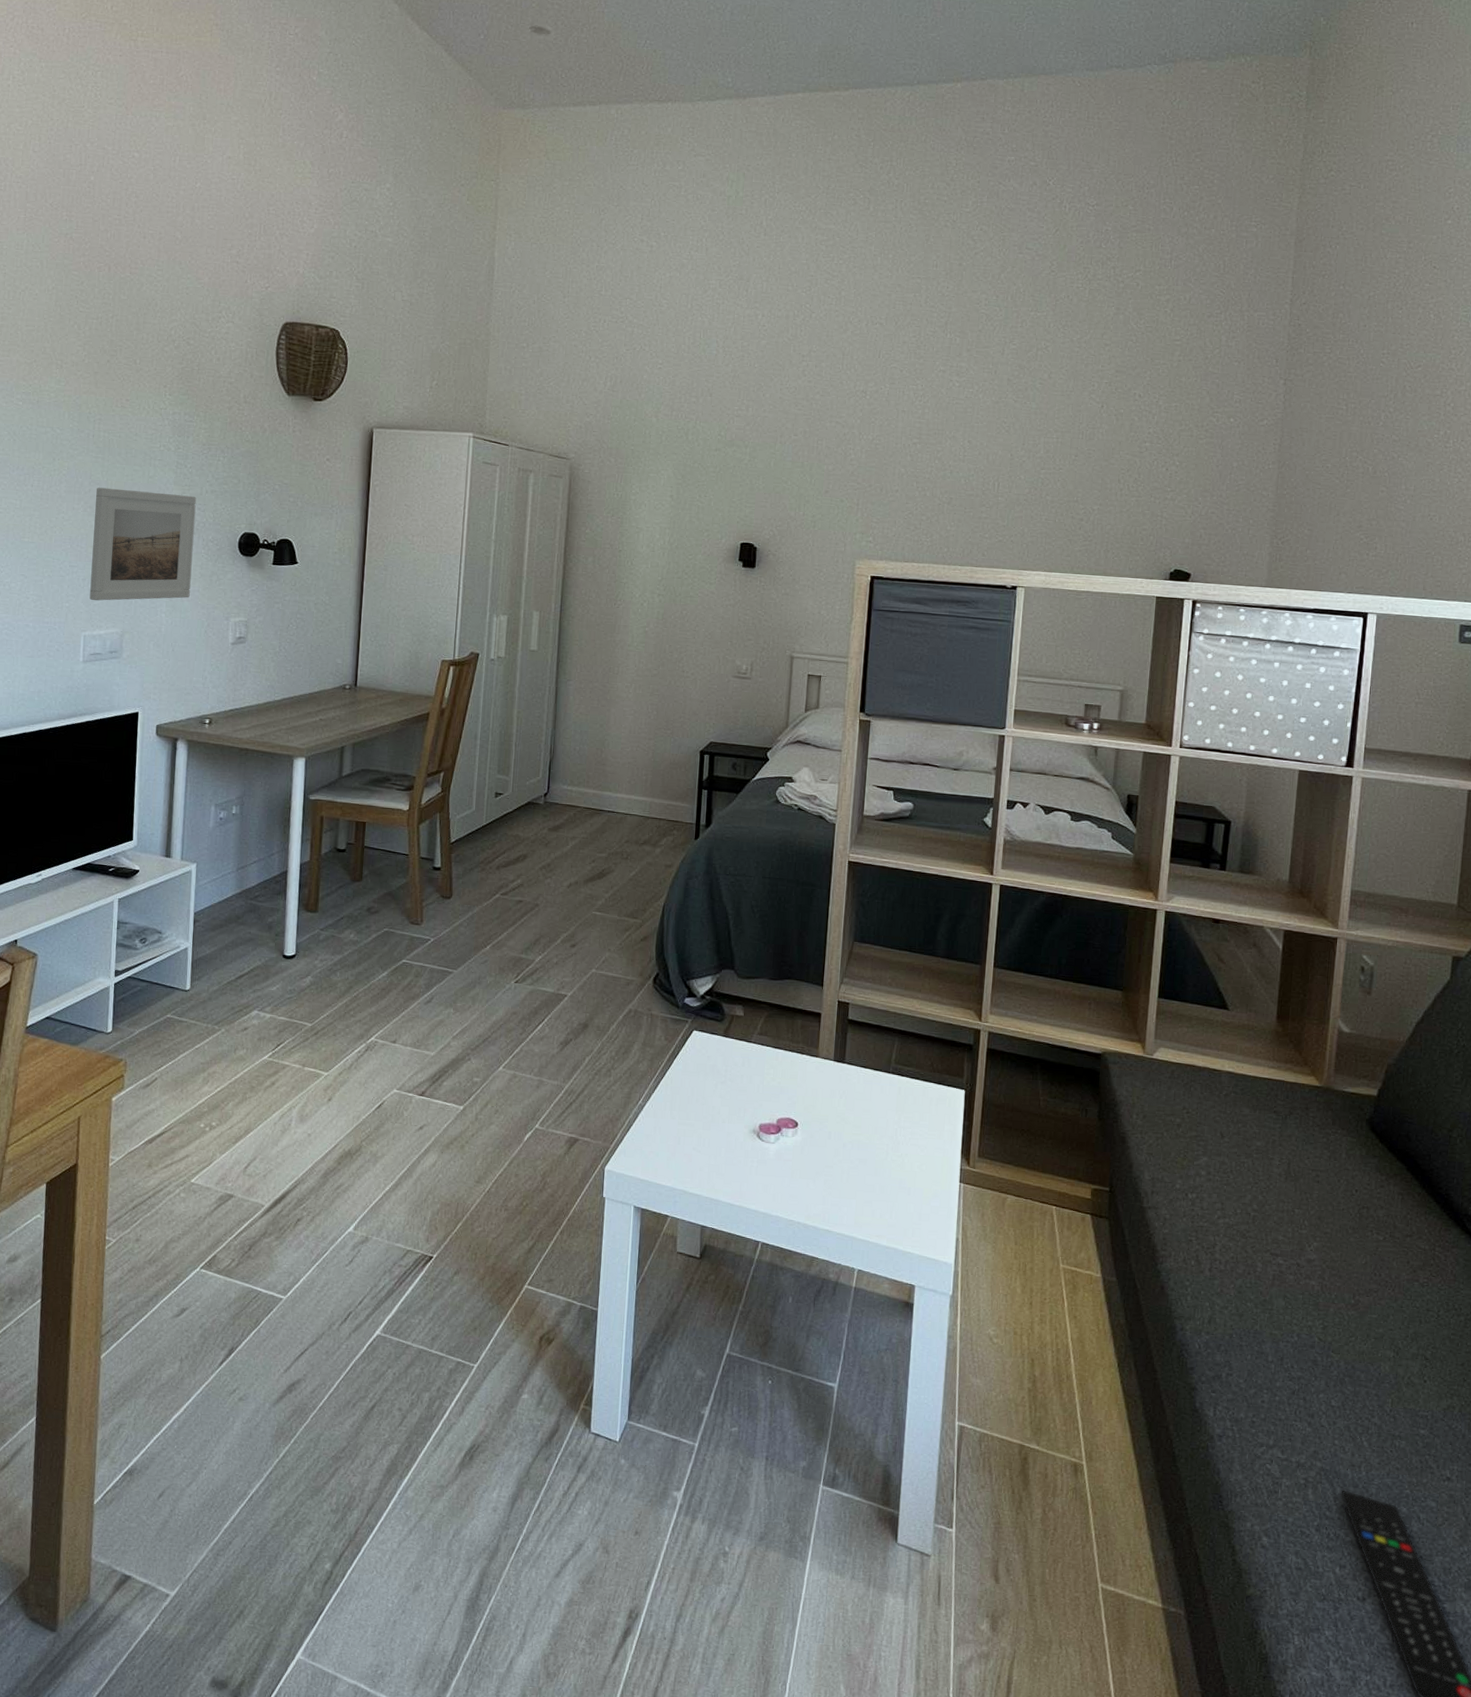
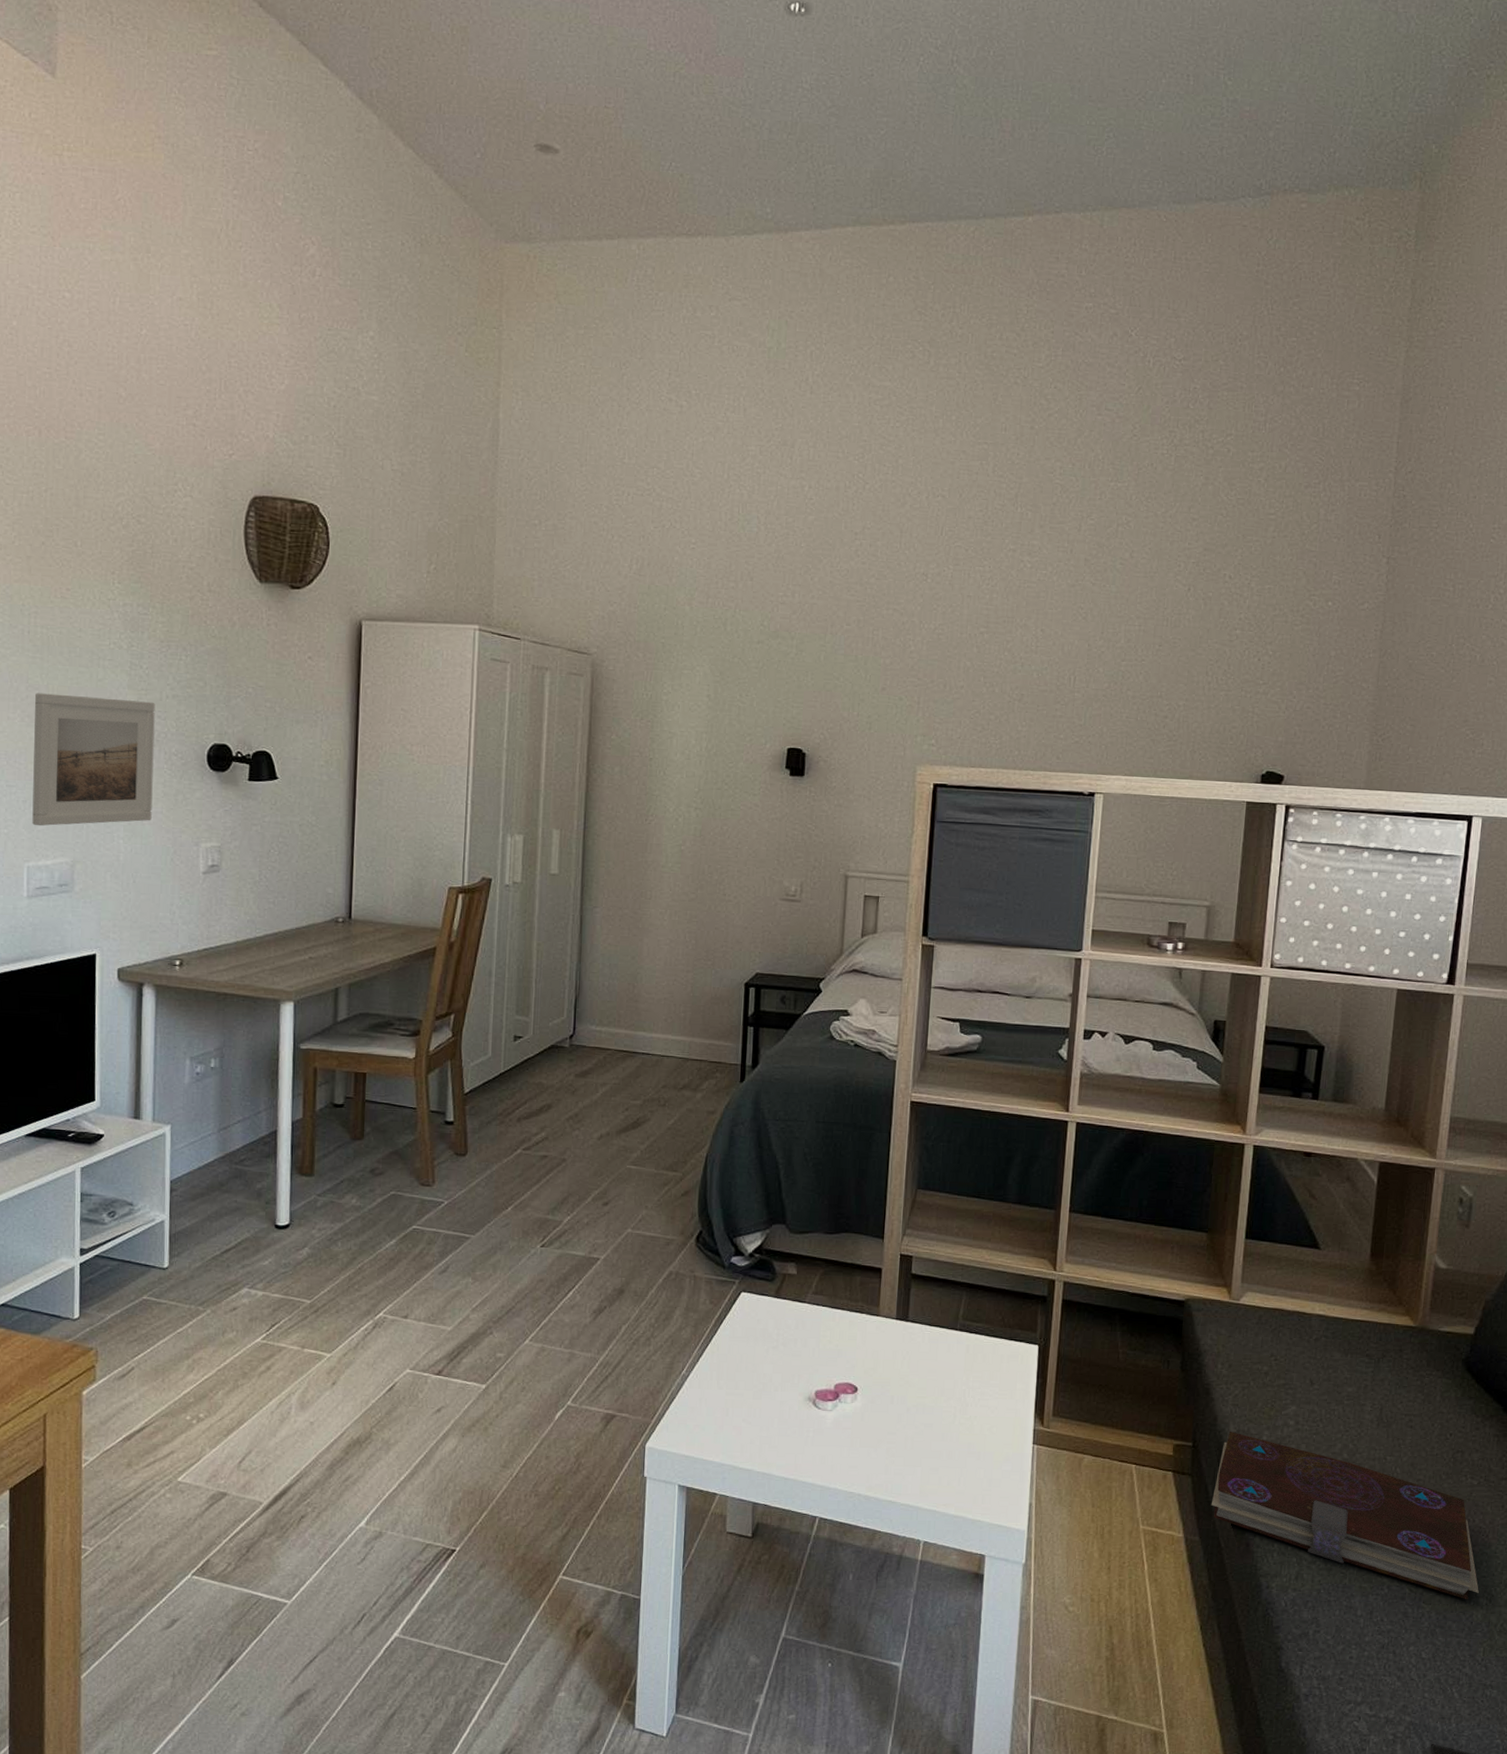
book: none [1127,1178,1386,1352] -> present [1210,1431,1479,1600]

